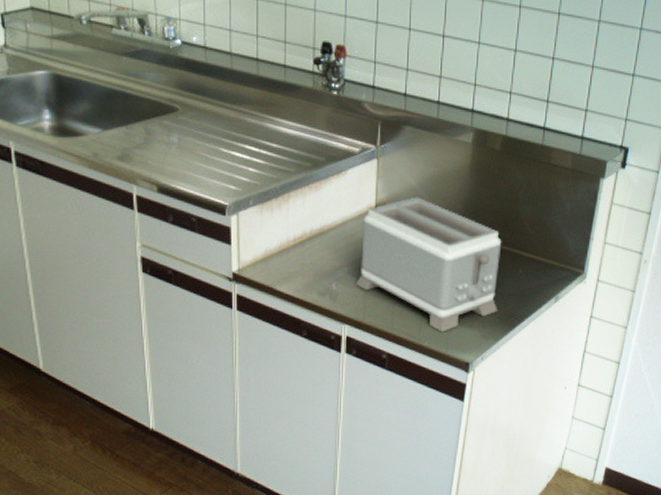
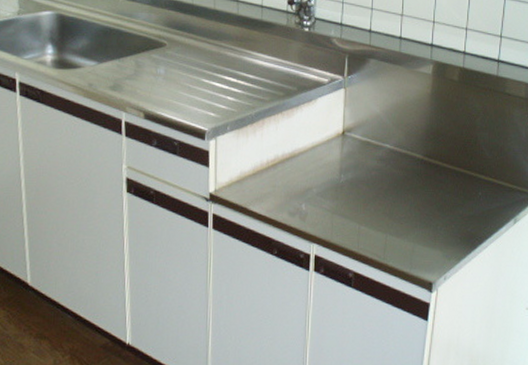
toaster: present [355,197,502,333] -> none [324,123,462,252]

